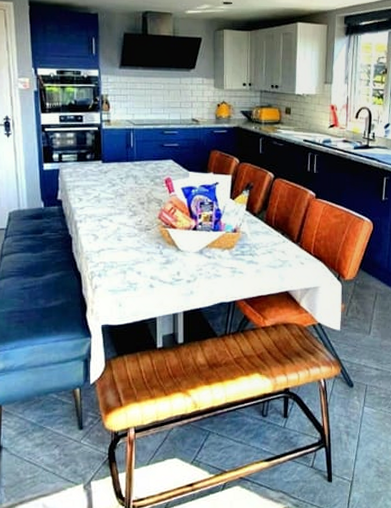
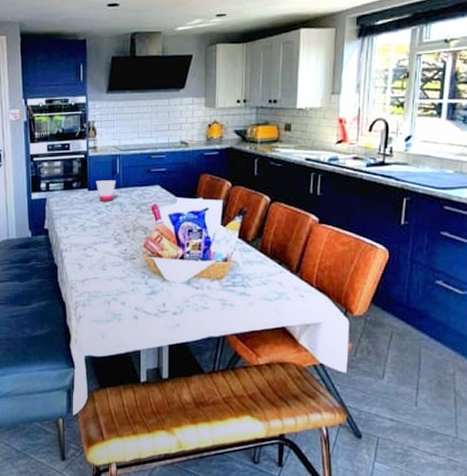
cup: none [110,153,130,173] -> present [96,180,116,201]

